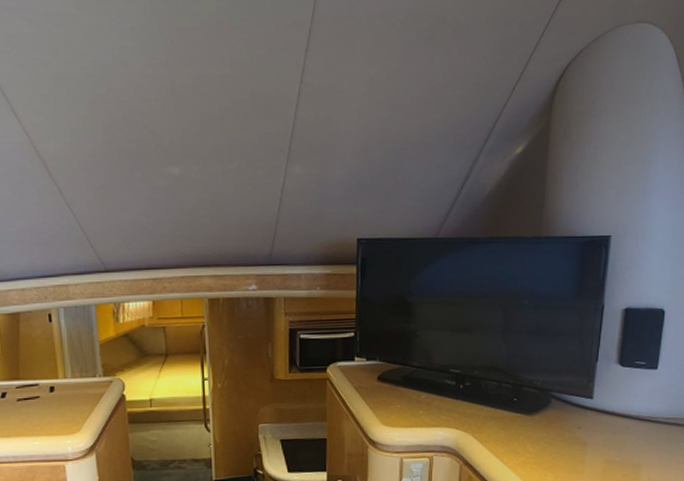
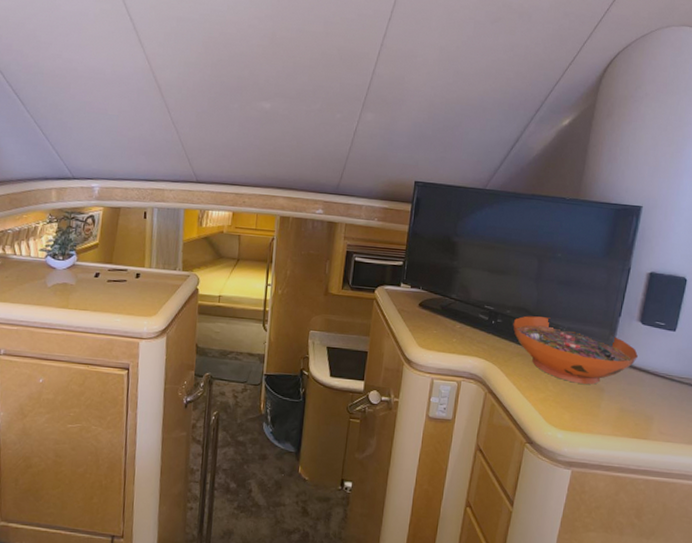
decorative bowl: none [483,373,619,441] -> present [513,316,638,385]

